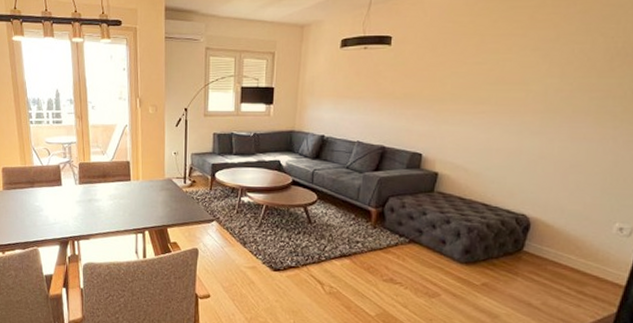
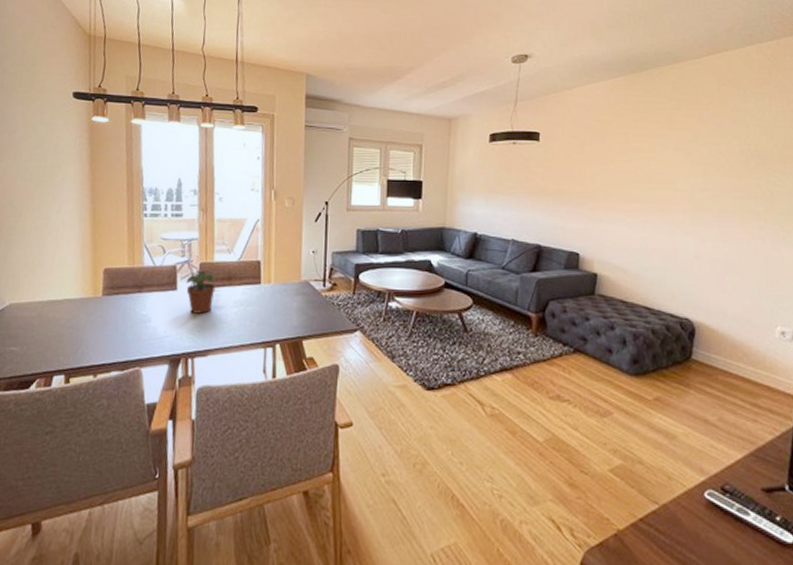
potted plant: none [64,169,95,205] -> present [180,270,218,314]

